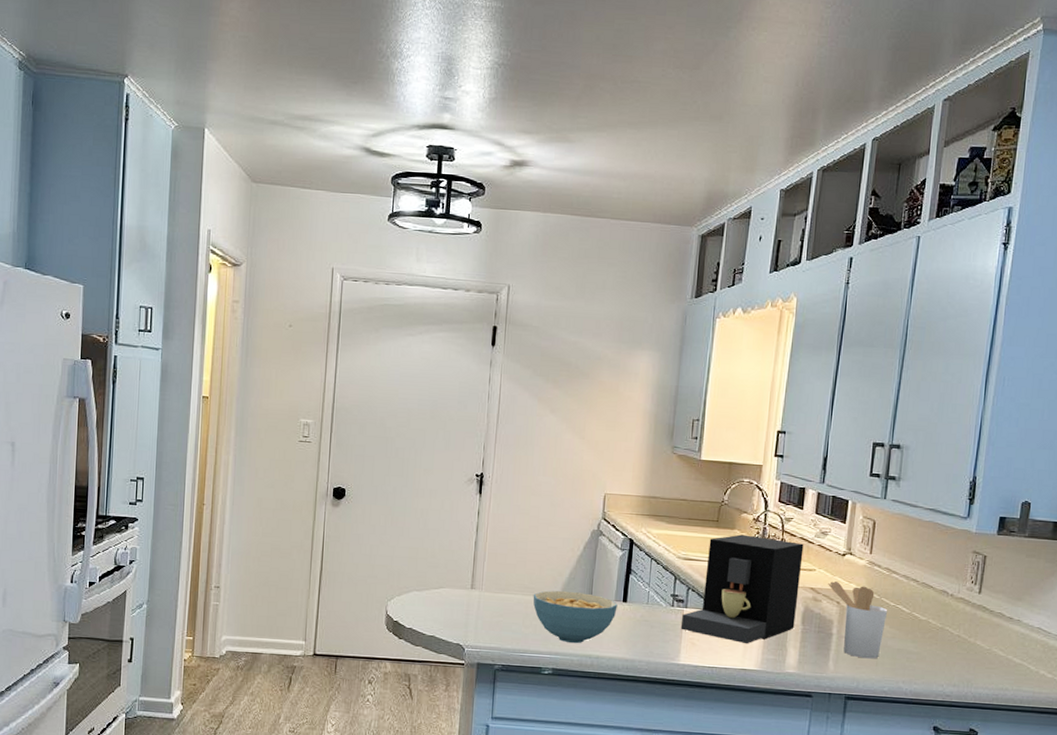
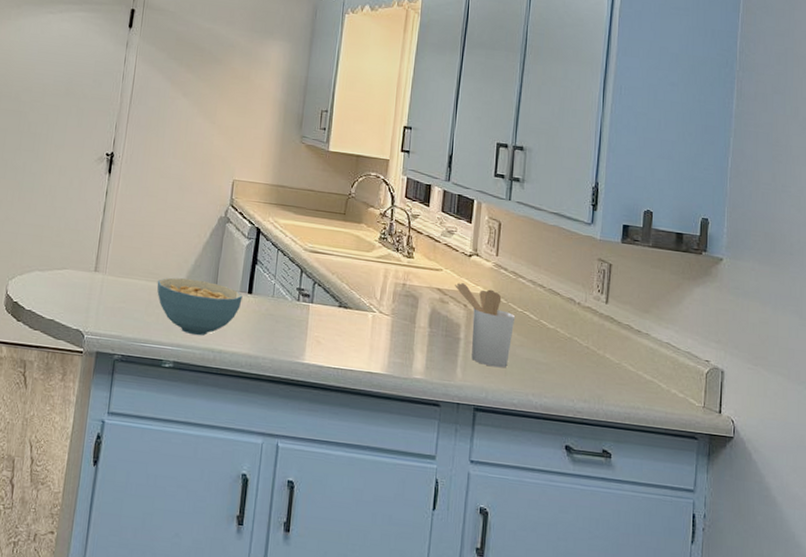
coffee maker: present [680,534,804,644] -> none [306,229,430,346]

